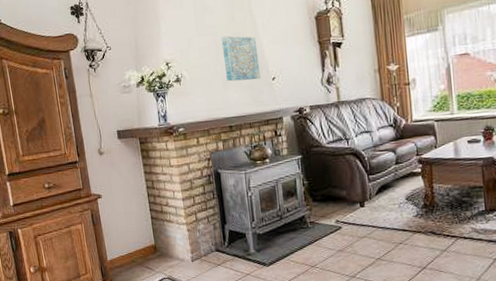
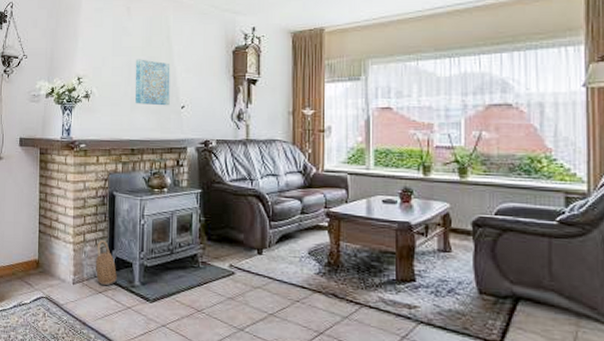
basket: none [209,216,233,258] -> present [95,240,117,285]

